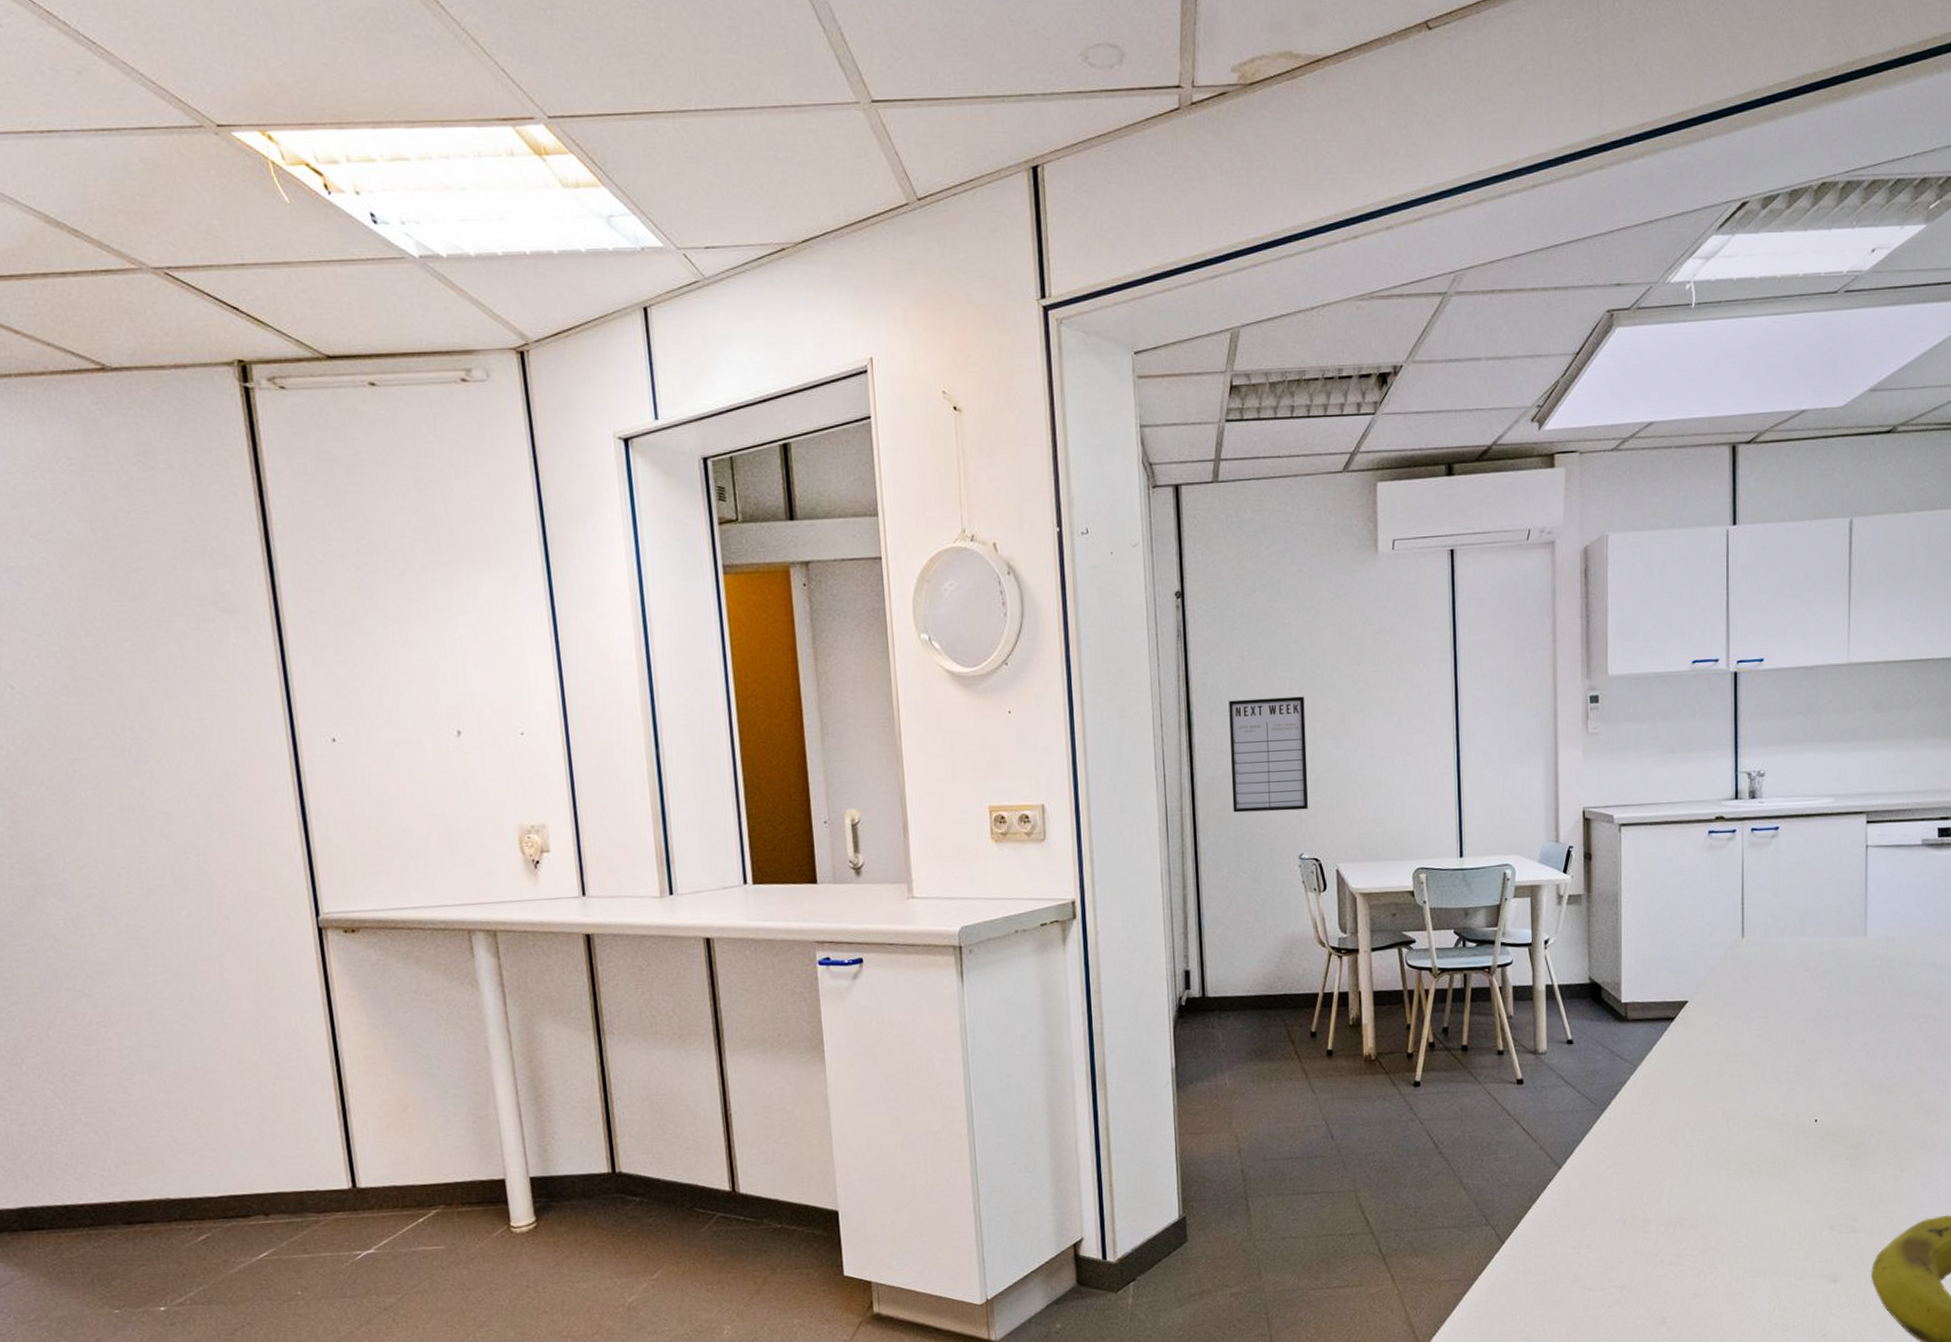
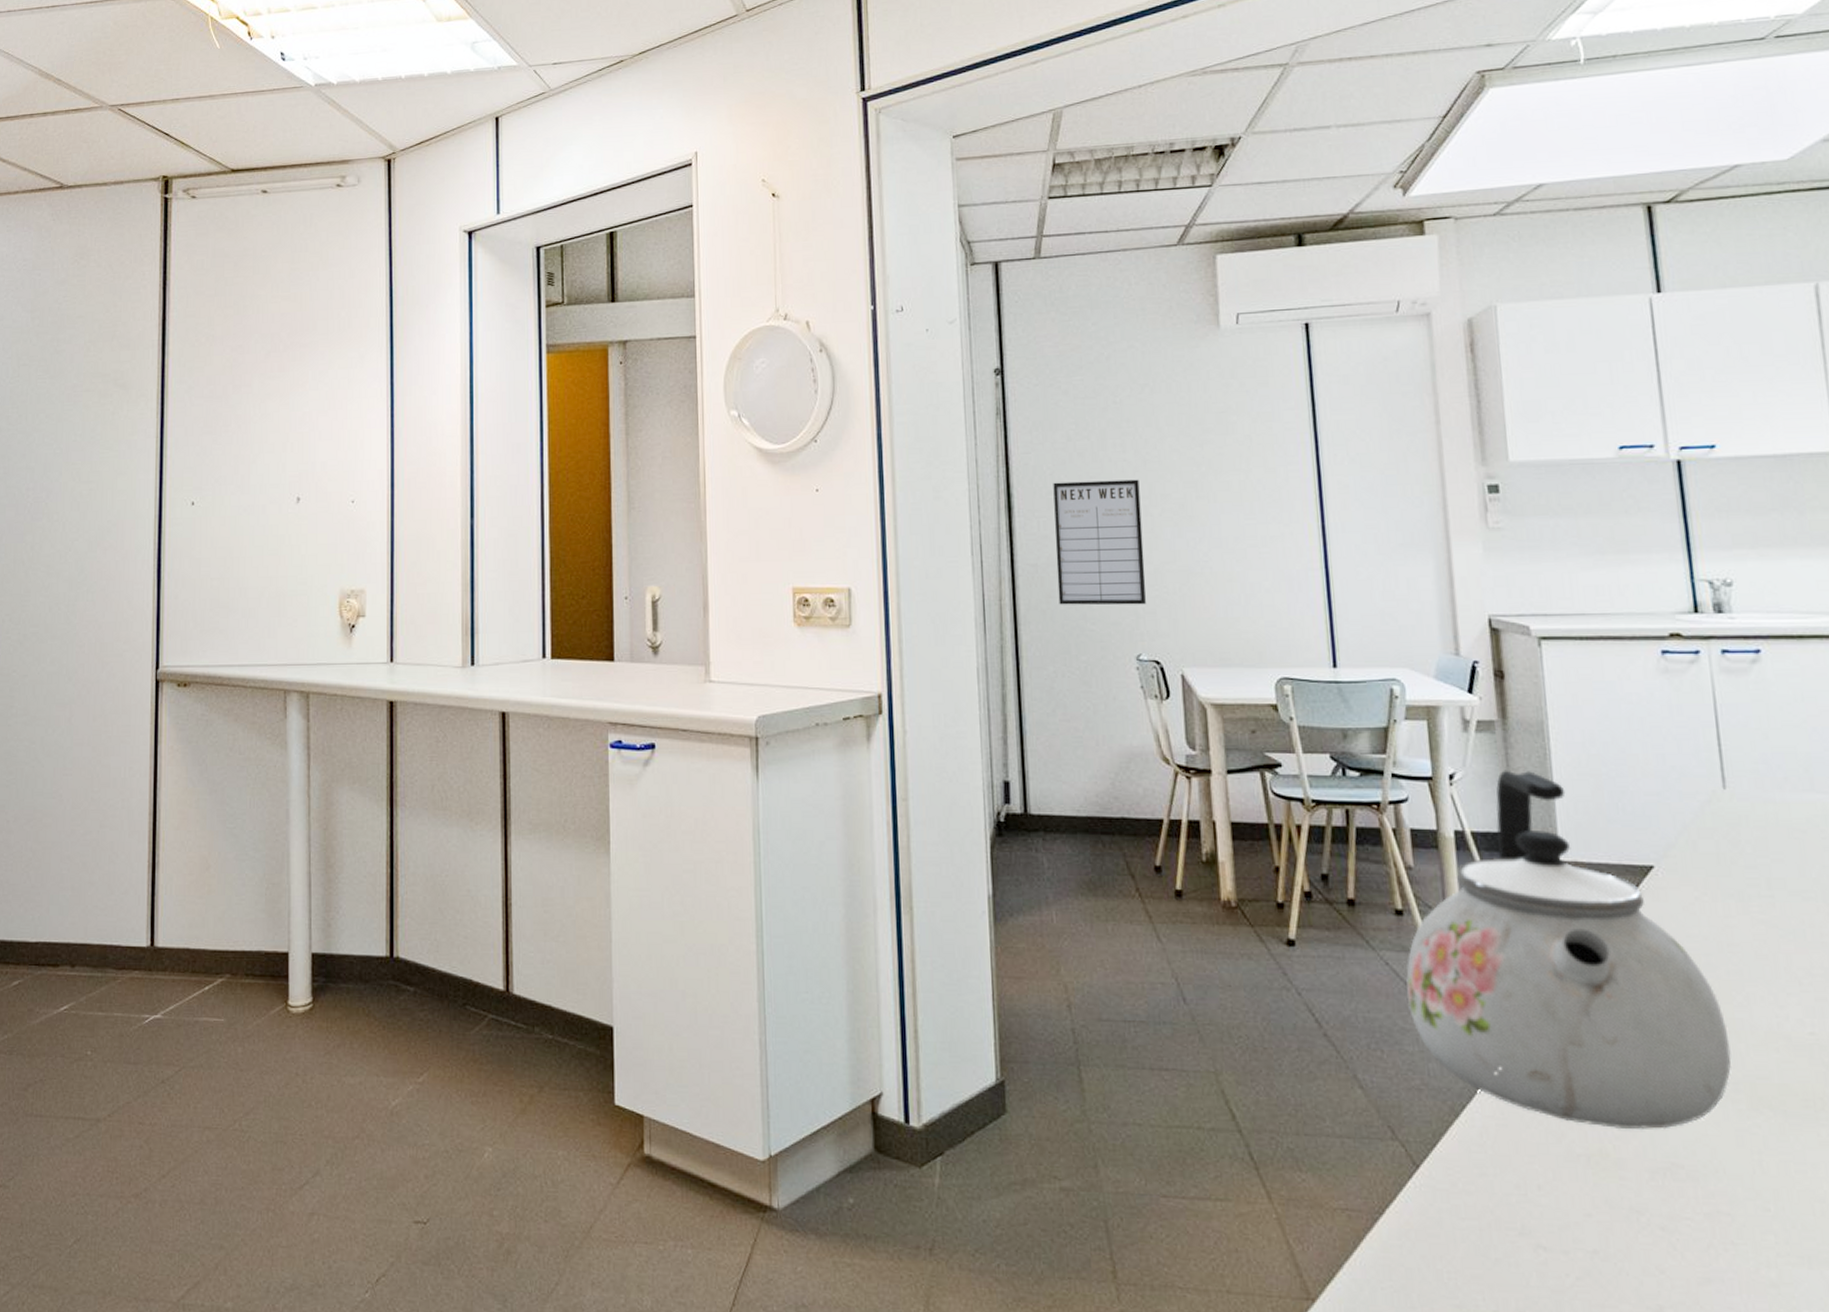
kettle: none [1502,933,1728,1198] -> present [1406,770,1732,1130]

